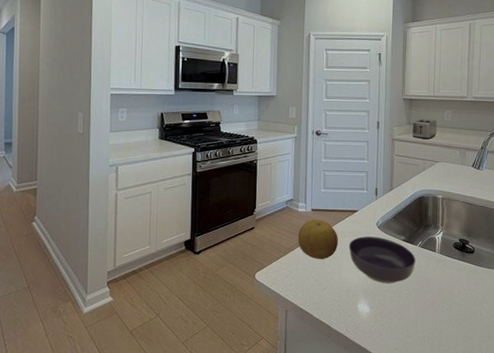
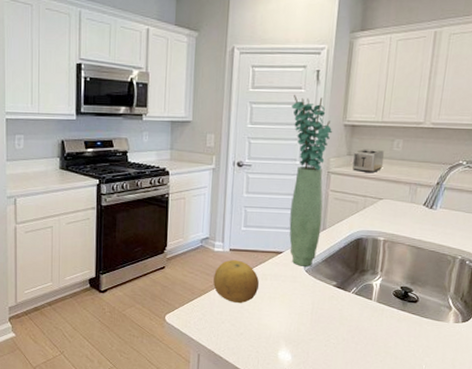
bowl: present [348,236,416,284] -> none [270,280,348,332]
vase: none [359,74,395,223] -> present [289,95,333,267]

